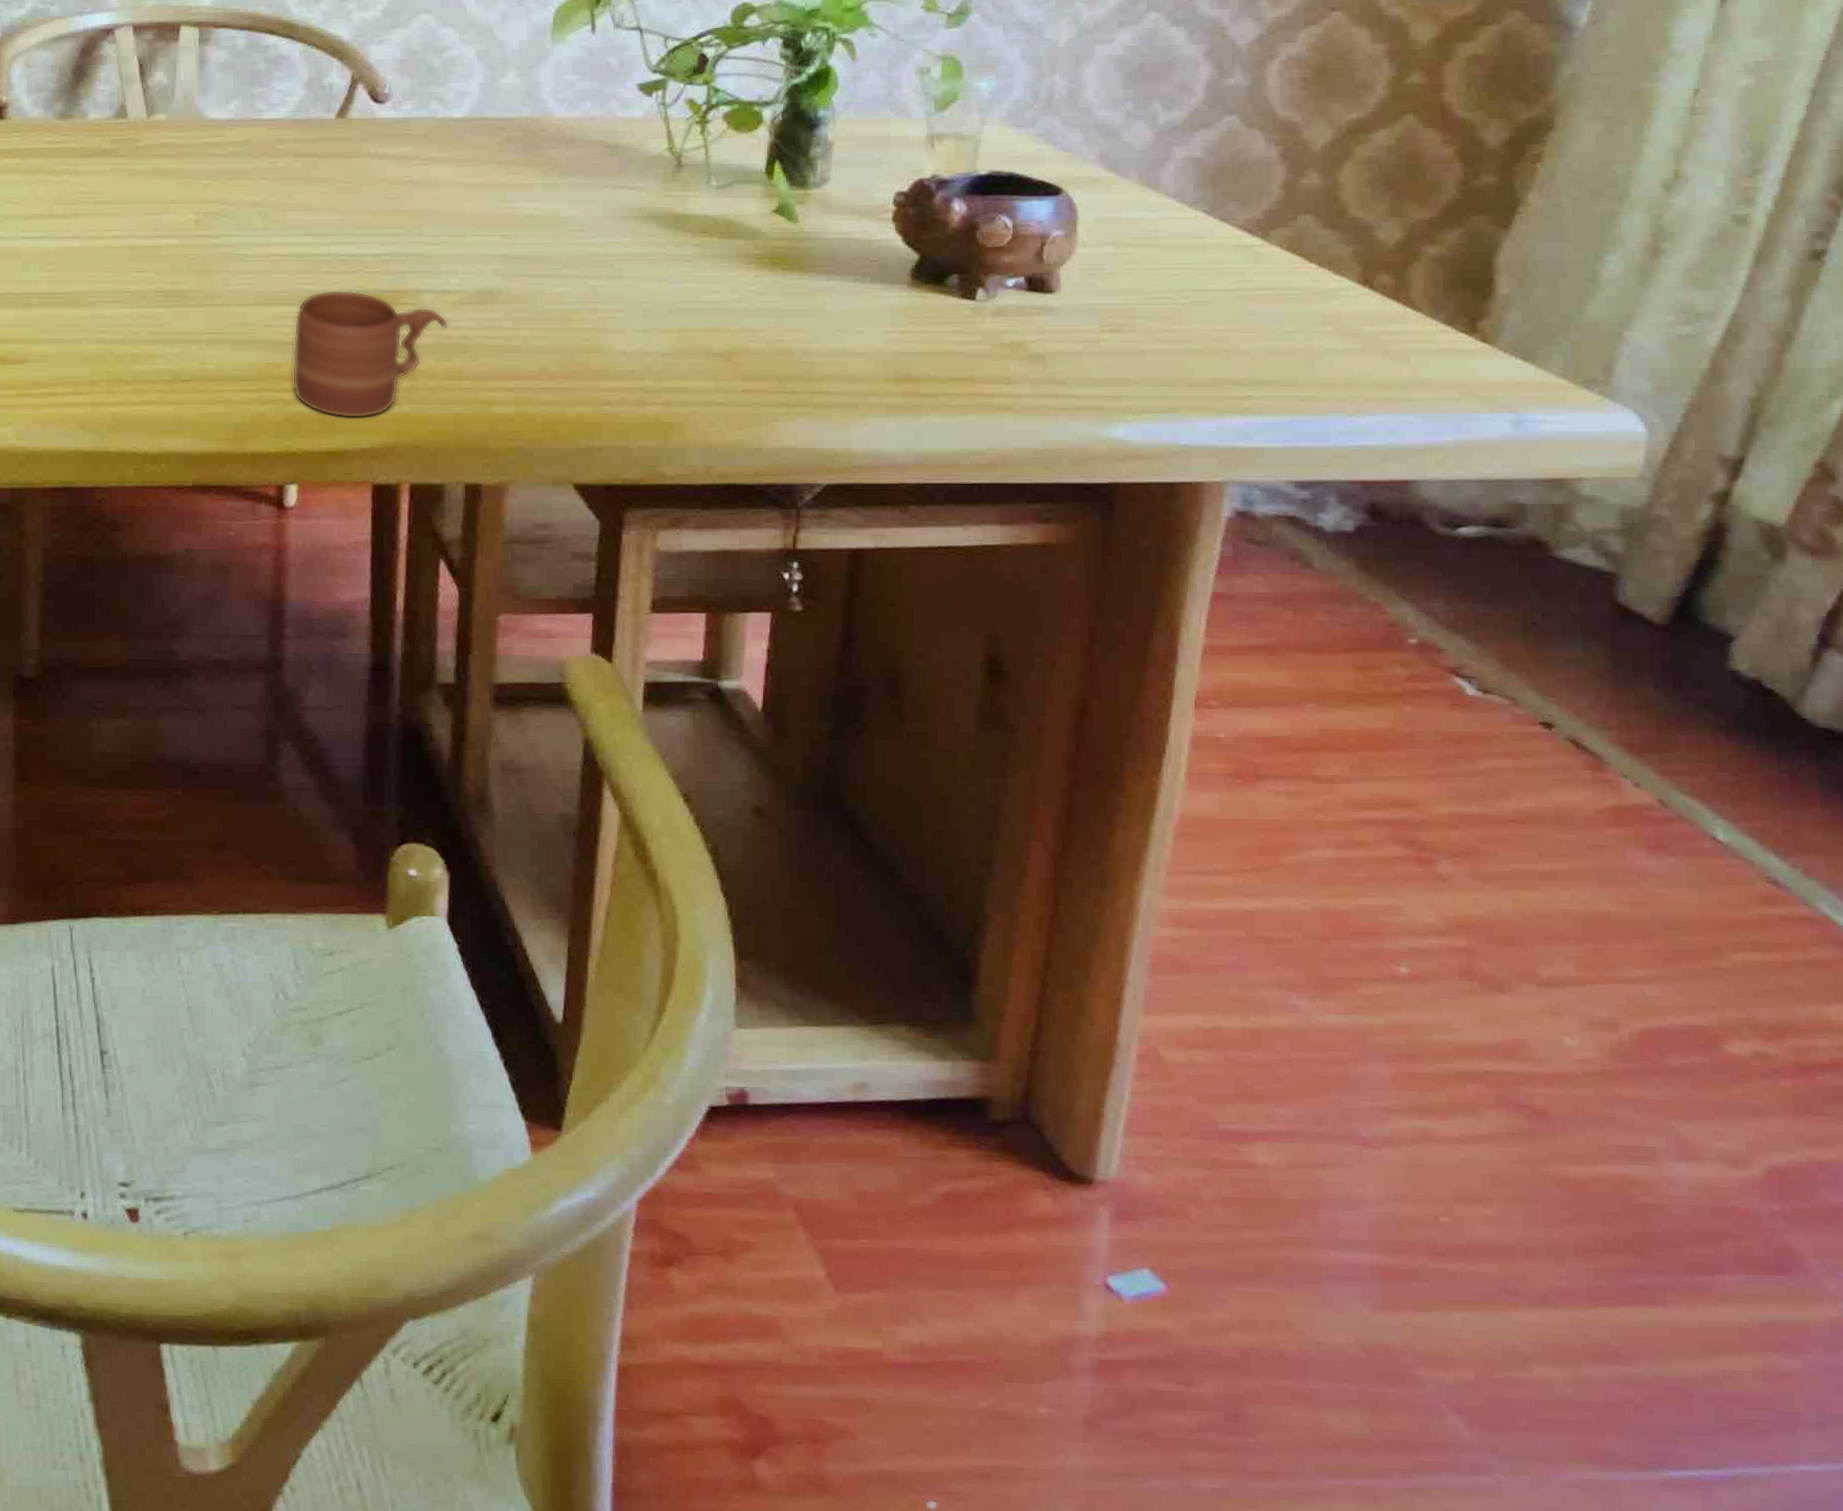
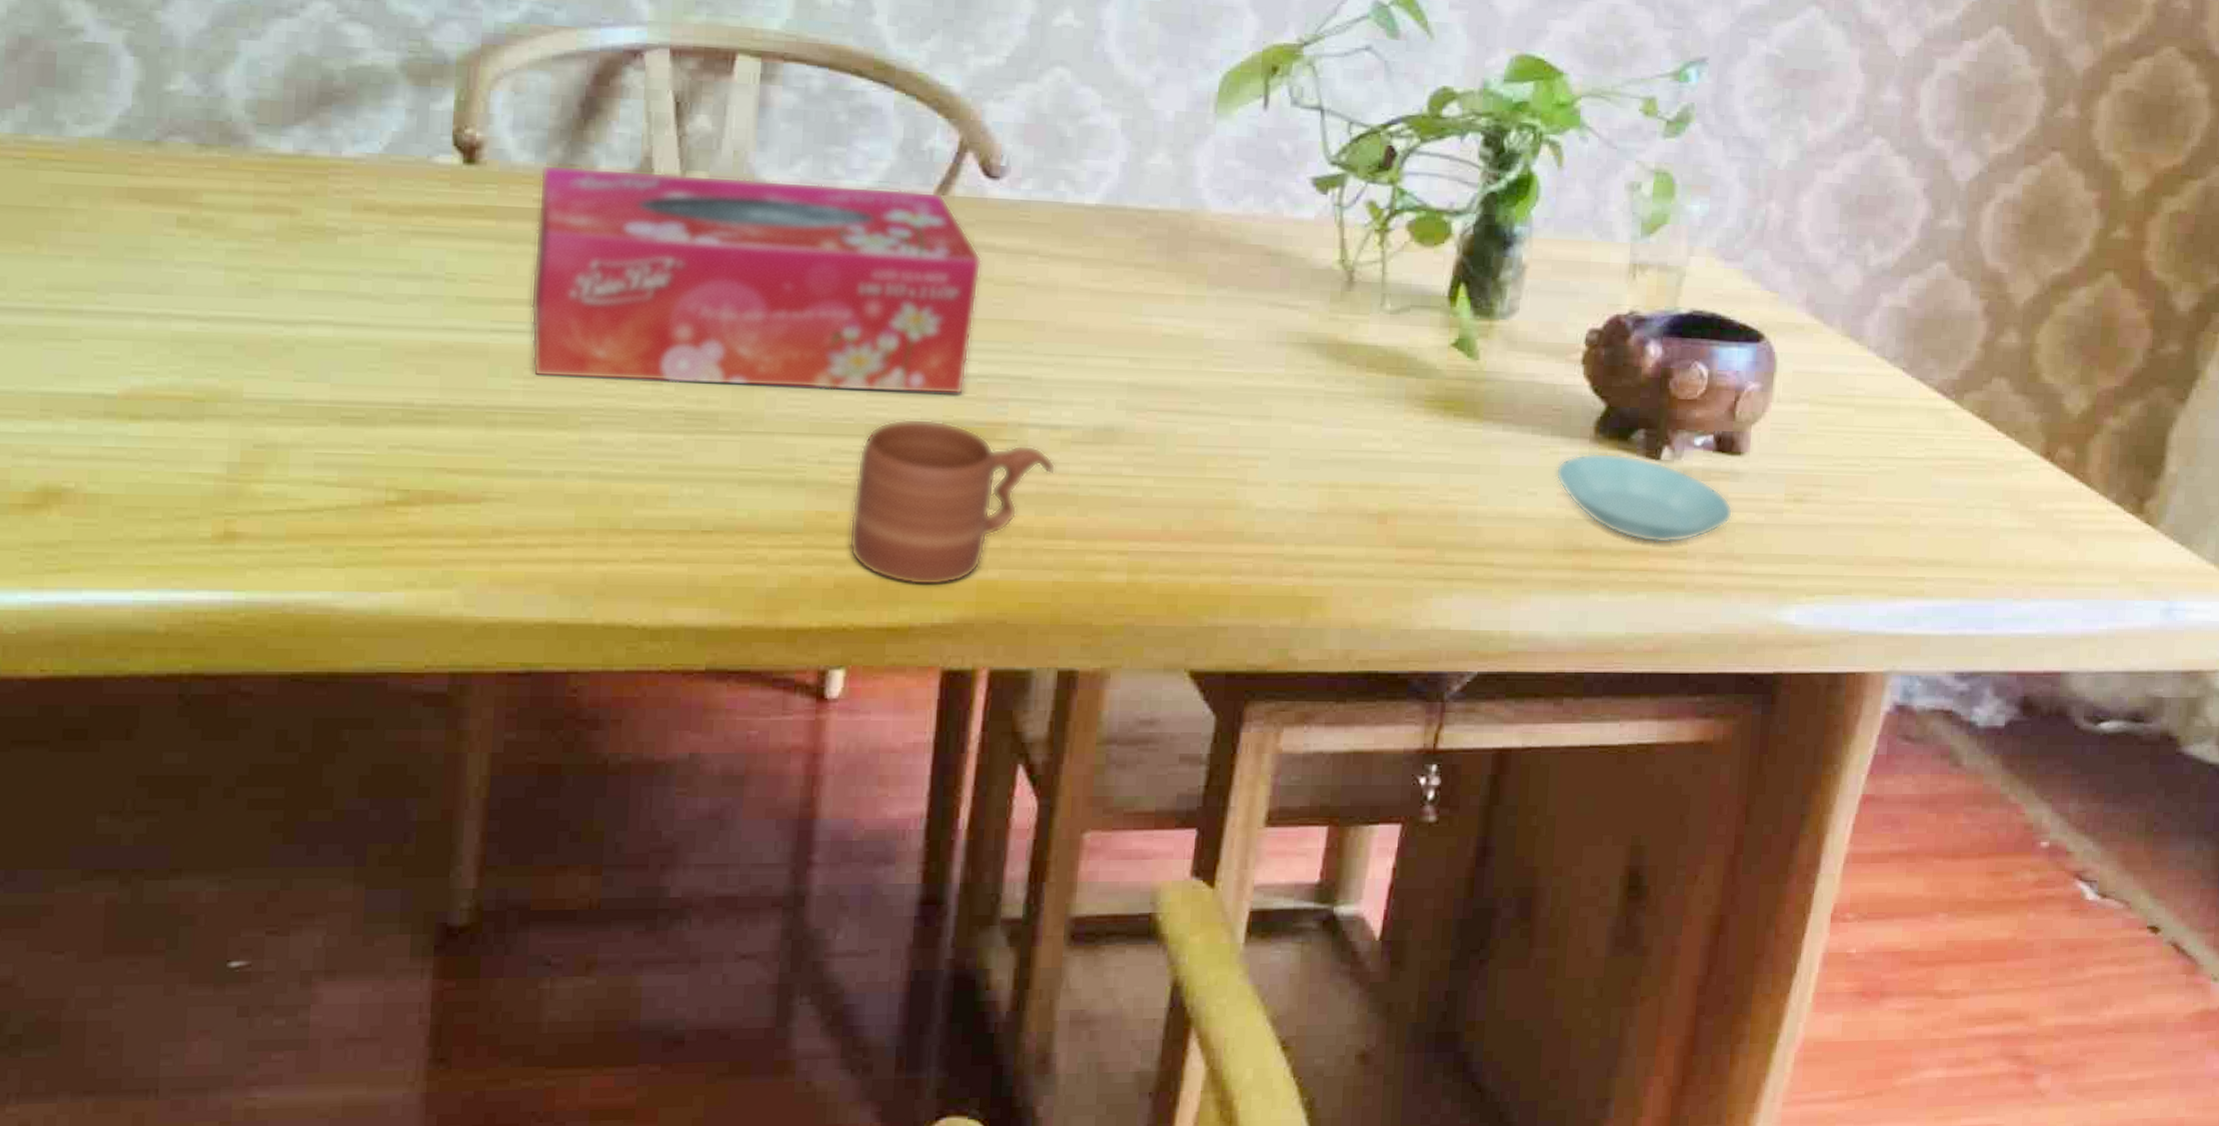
tissue box: none [47,115,377,271] -> present [530,164,982,395]
saucer: none [879,295,1052,372] -> present [1555,452,1733,544]

